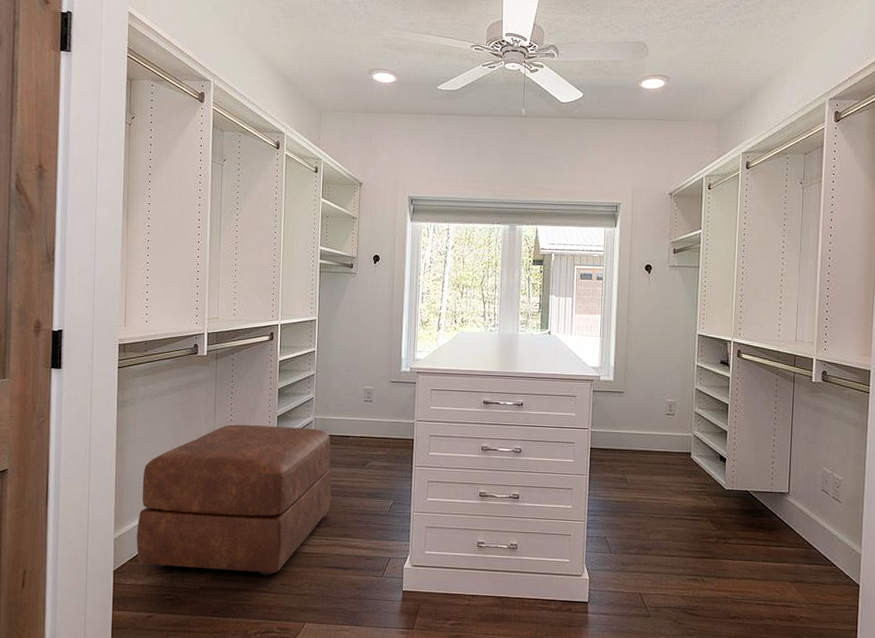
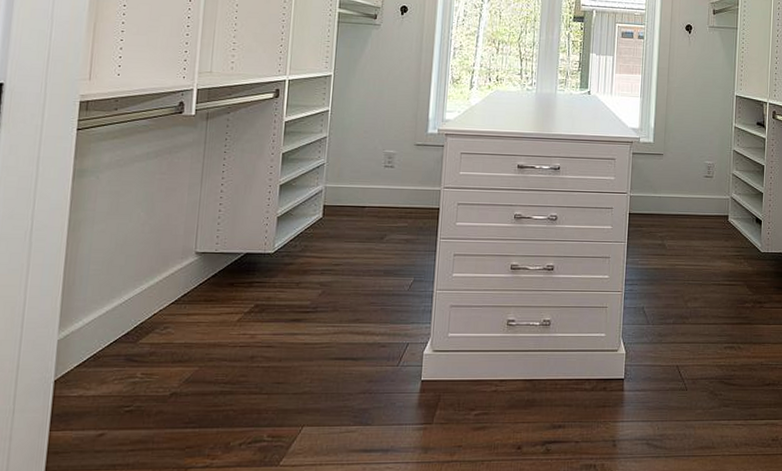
ottoman: present [136,424,332,576] -> none [88,195,343,374]

